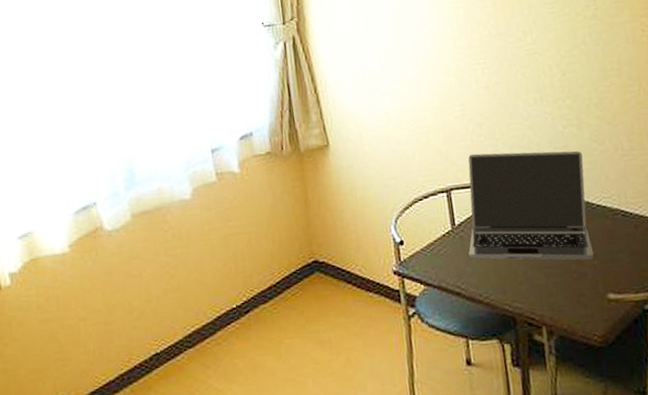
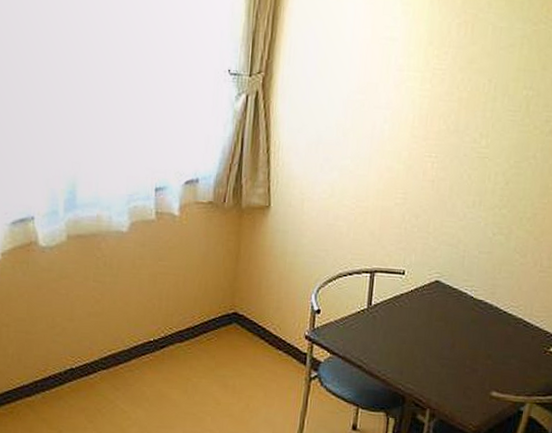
laptop: present [468,151,595,260] -> none [377,242,504,359]

